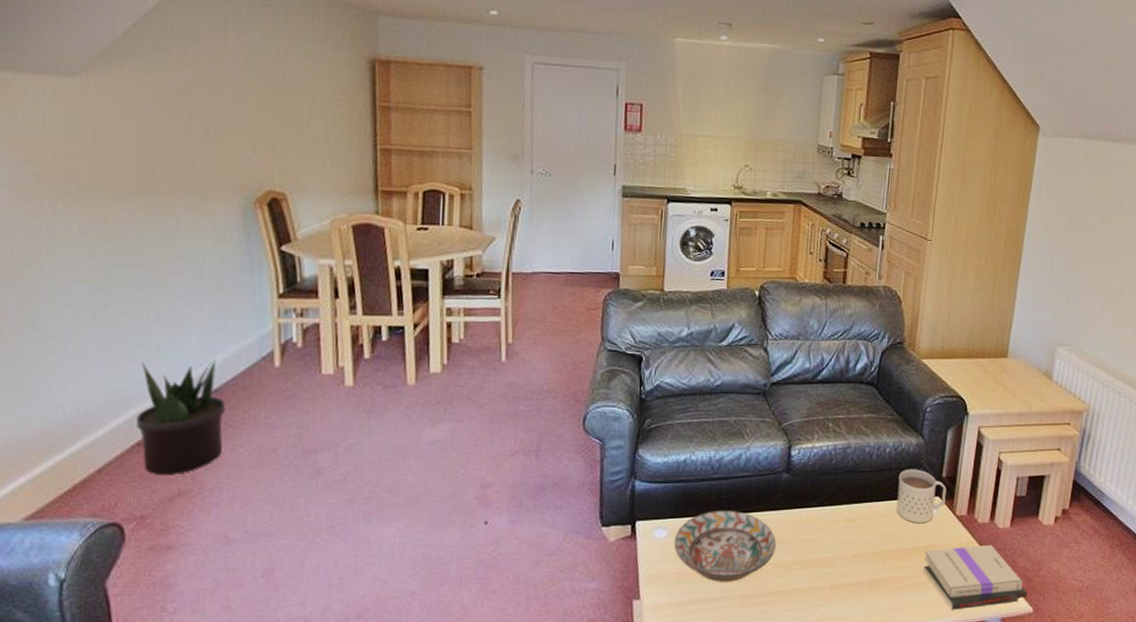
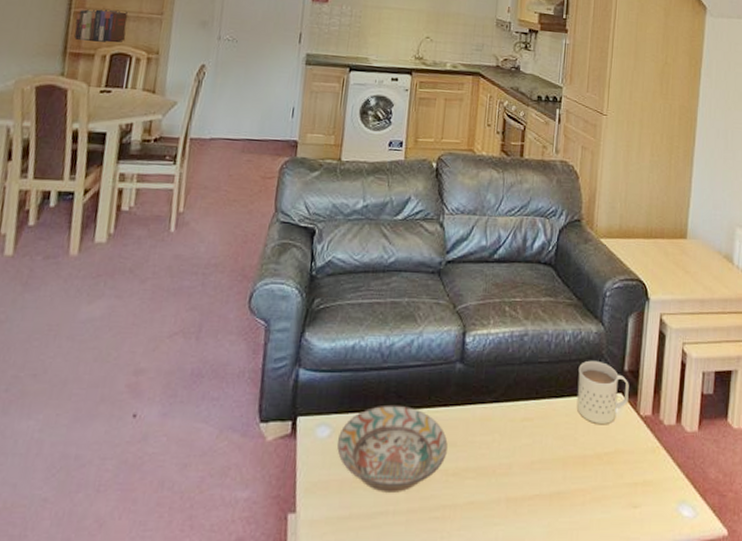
books: none [383,145,436,180] -> present [74,9,127,43]
books: present [923,544,1028,610] -> none [606,451,721,532]

